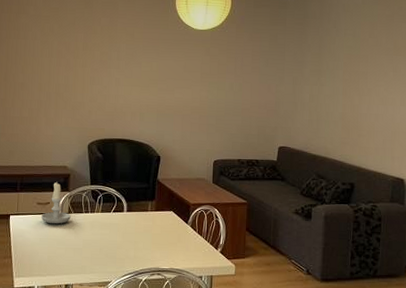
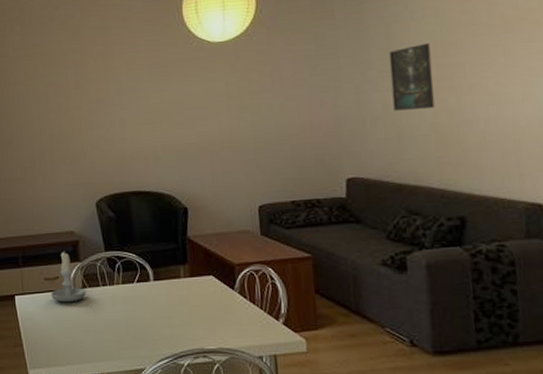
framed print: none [317,54,347,103] -> present [389,43,435,111]

